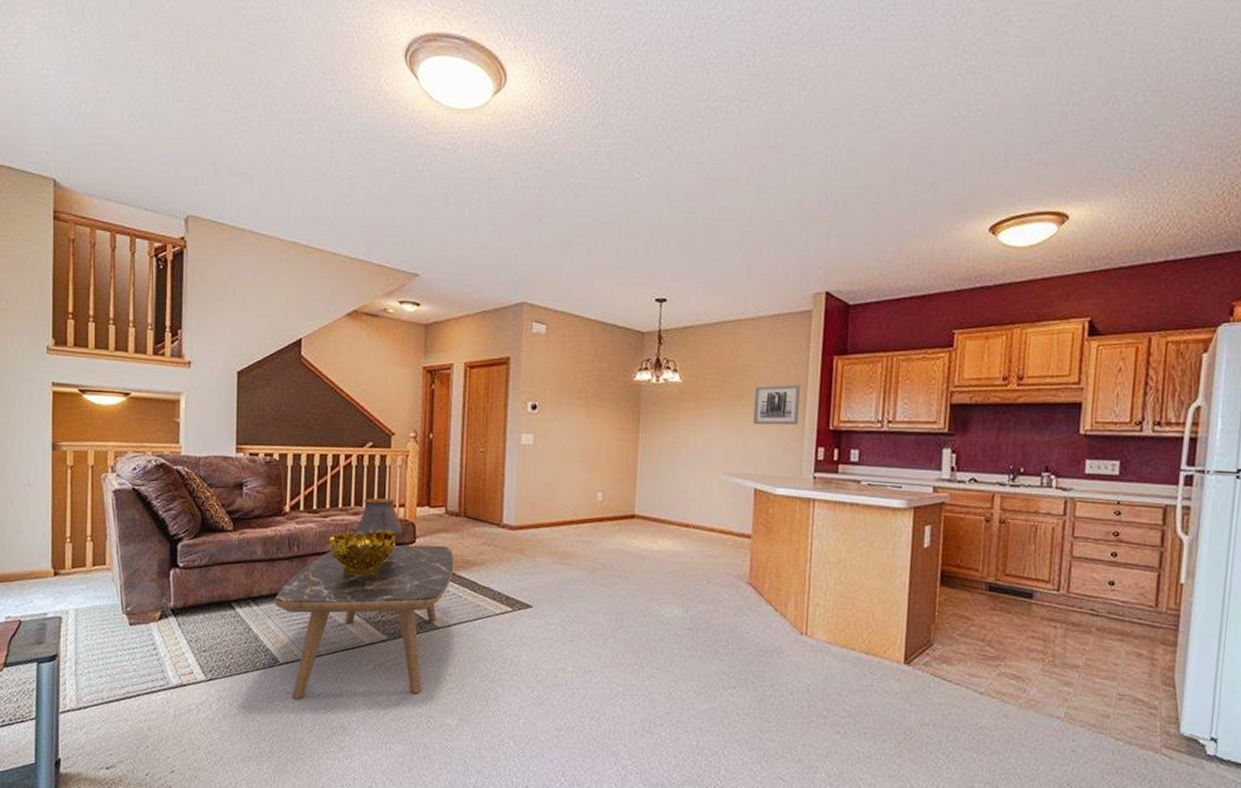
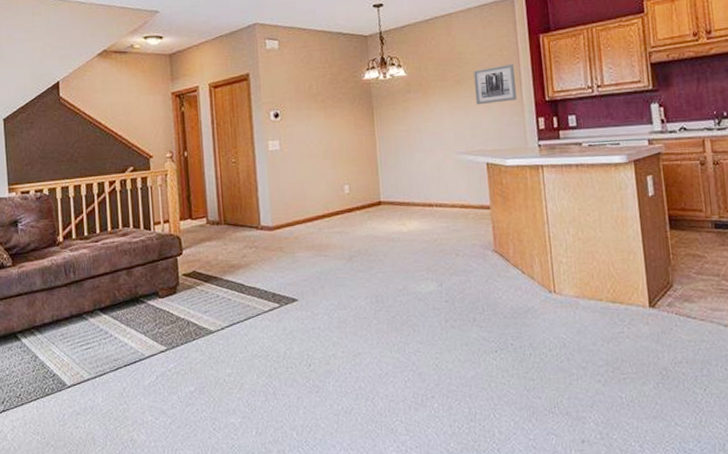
coffee table: present [274,545,454,700] -> none [57,253,221,420]
decorative bowl: present [329,529,396,575] -> none [103,246,164,292]
vase: present [355,498,403,541] -> none [126,217,170,255]

